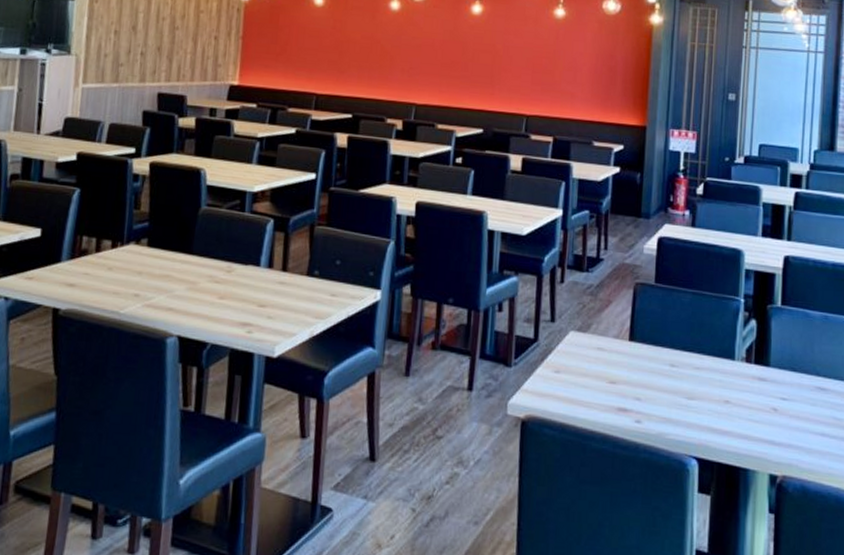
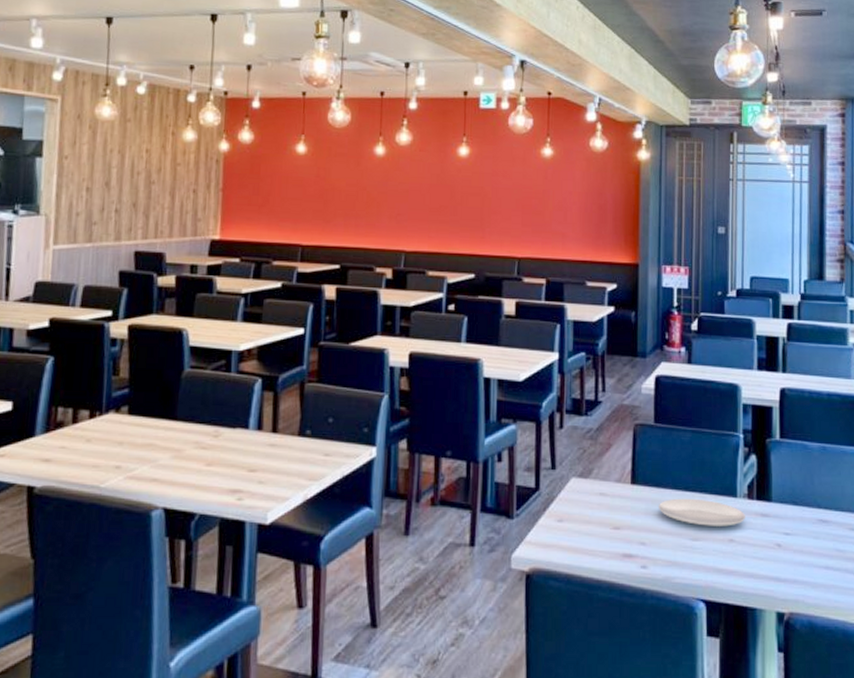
plate: none [654,357,742,388] -> present [658,498,745,526]

